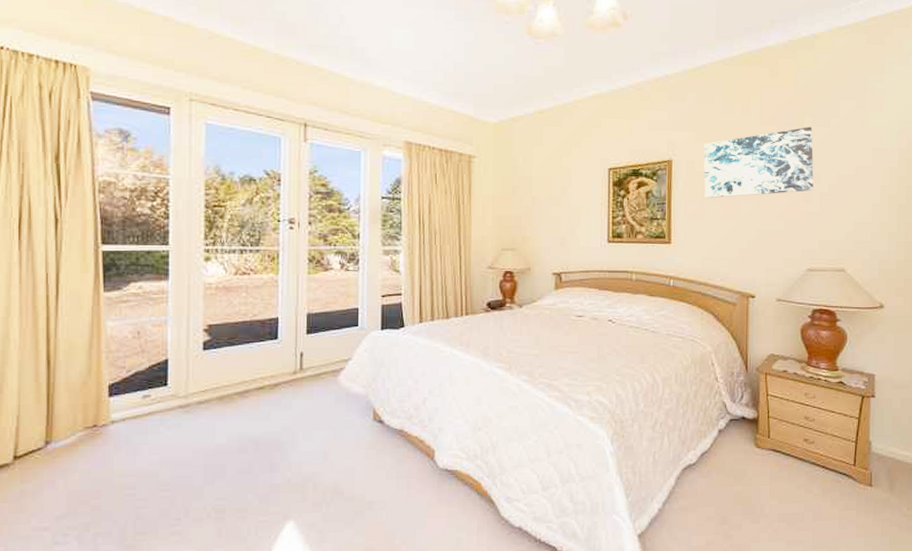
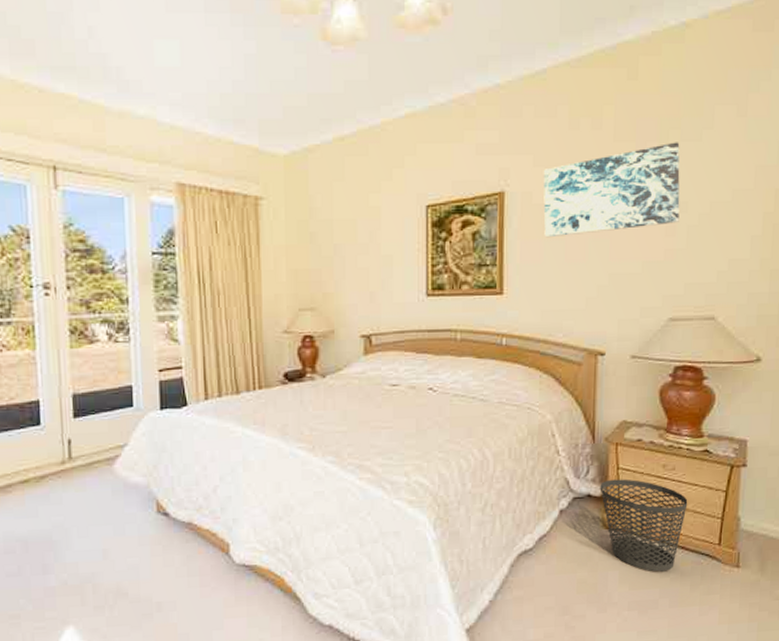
wastebasket: none [752,404,827,488] -> present [600,479,688,572]

